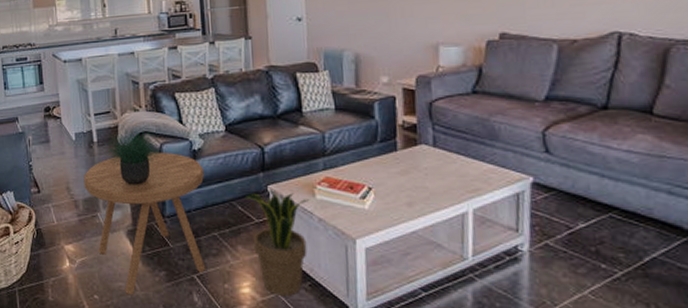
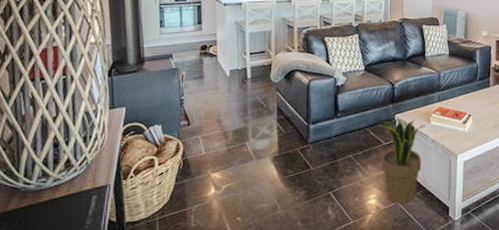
side table: present [84,152,206,296] -> none [235,87,344,215]
potted plant: present [105,124,161,185] -> none [259,63,309,117]

